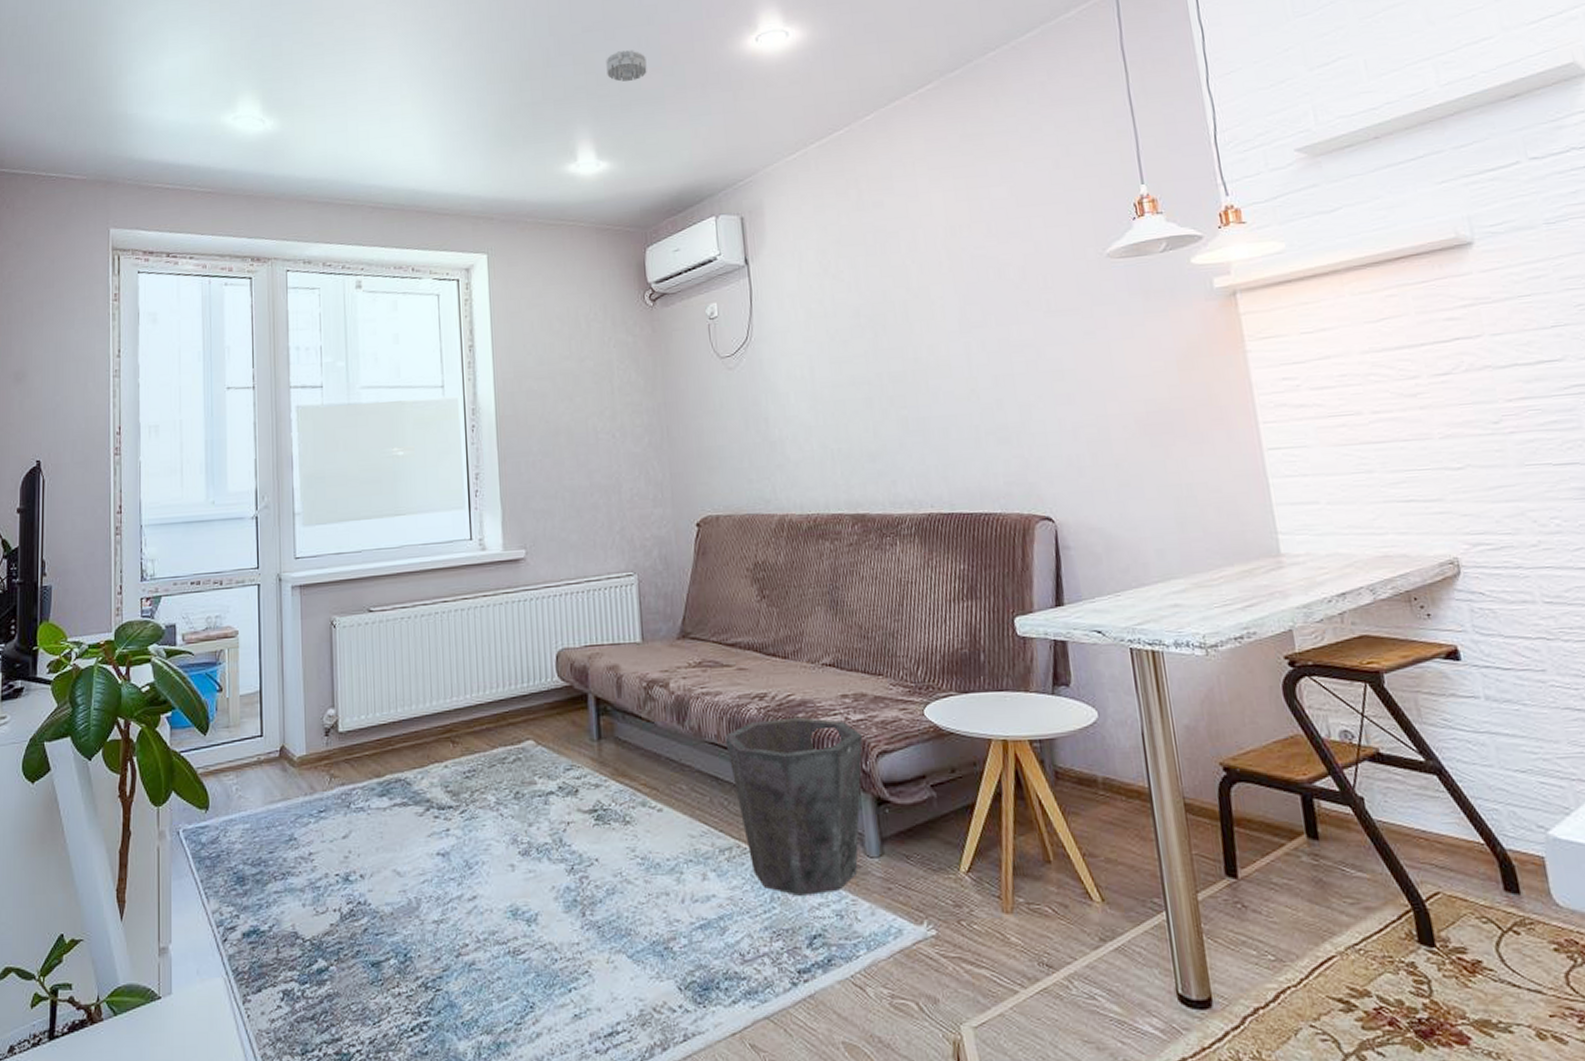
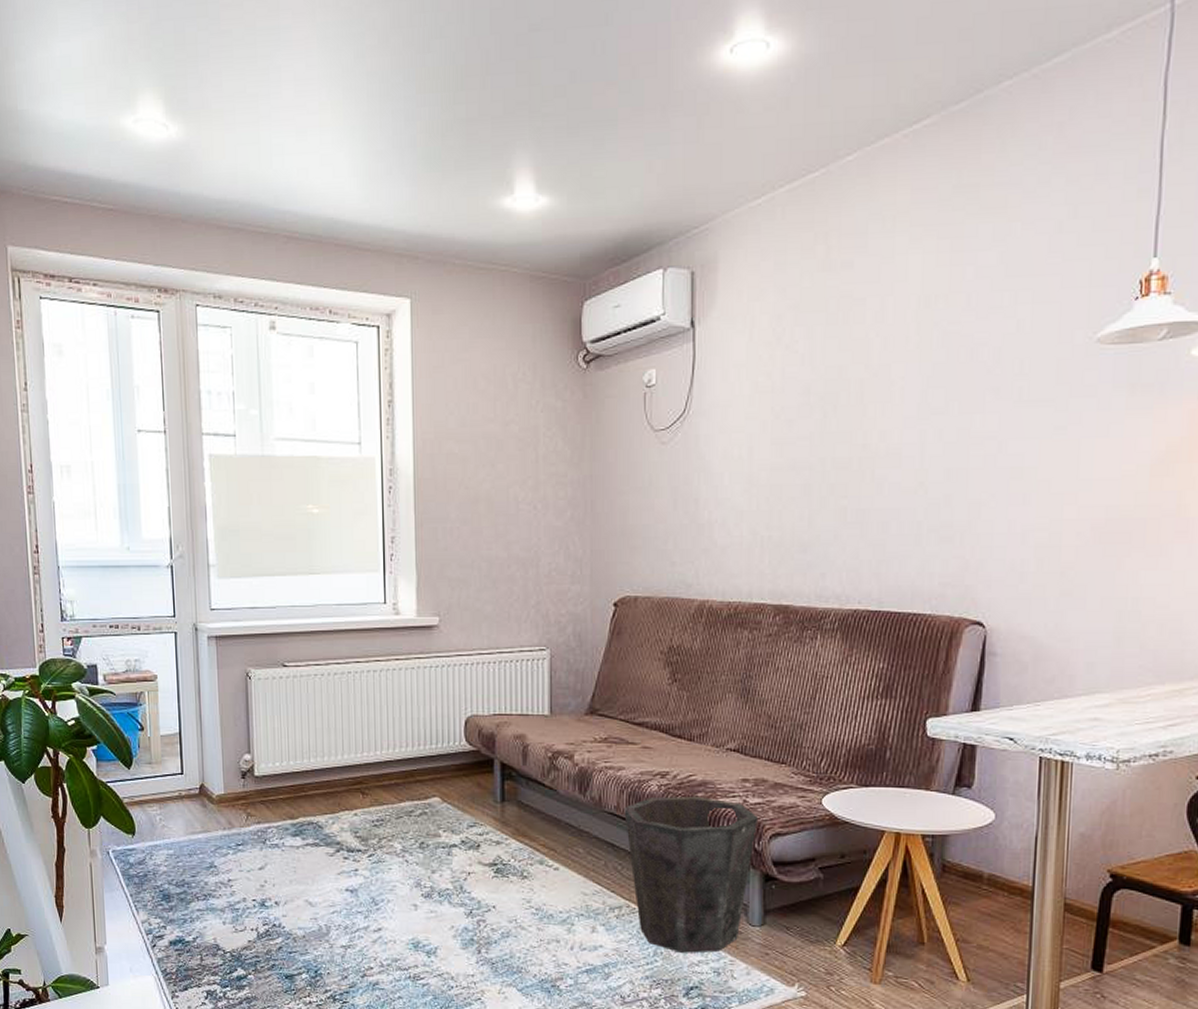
smoke detector: present [606,50,647,82] -> none [554,57,600,98]

